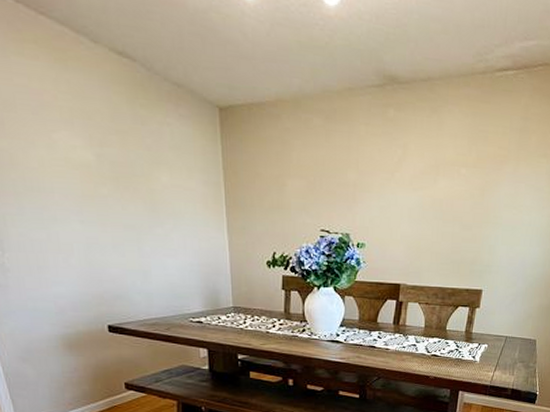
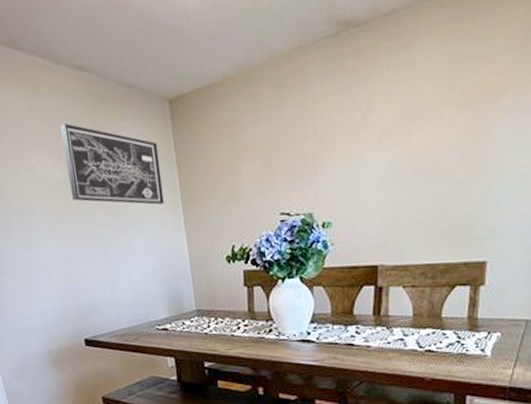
wall art: none [93,105,207,204] -> present [60,123,164,205]

